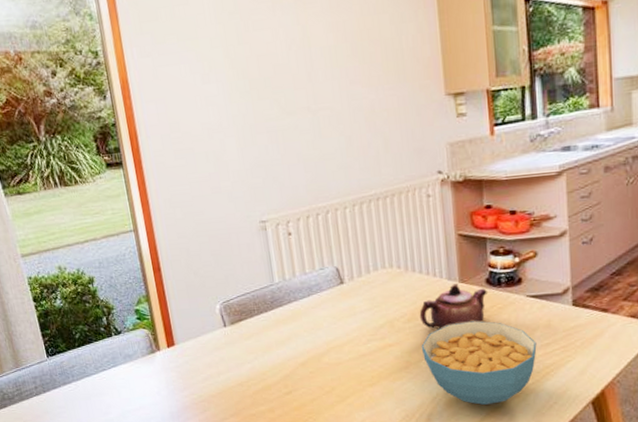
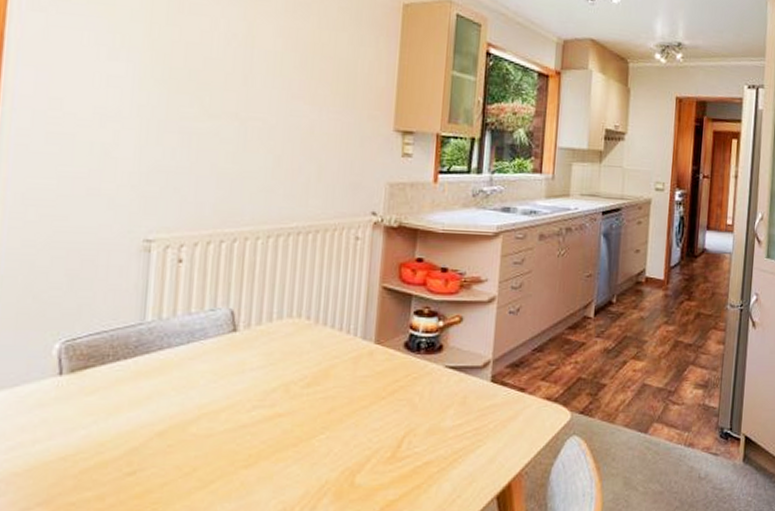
teapot: present [419,283,487,330] -> none [322,345,404,399]
cereal bowl: present [421,321,537,405] -> none [317,391,448,497]

